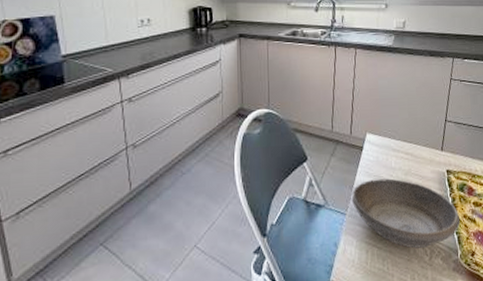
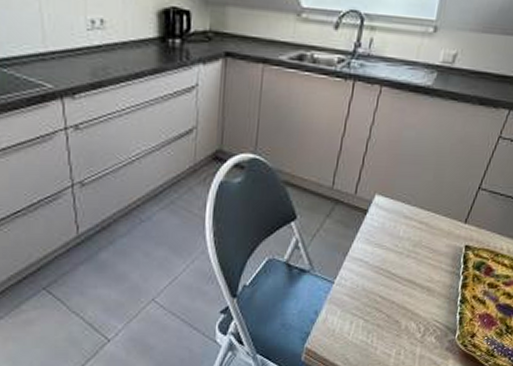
bowl: present [352,178,461,249] -> none [343,248,468,325]

